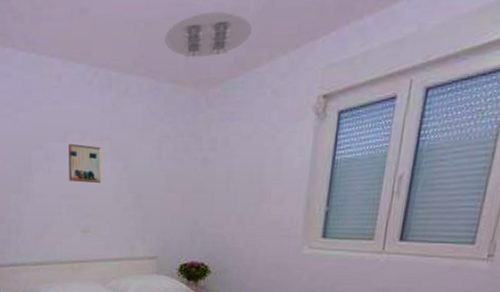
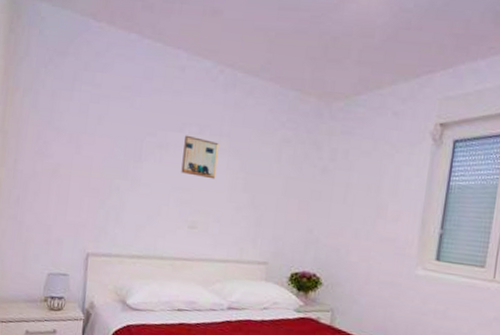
ceiling light: present [165,11,252,58] -> none [293,33,377,73]

